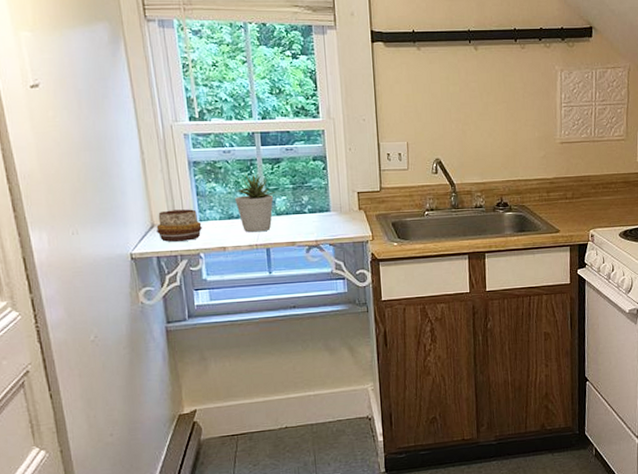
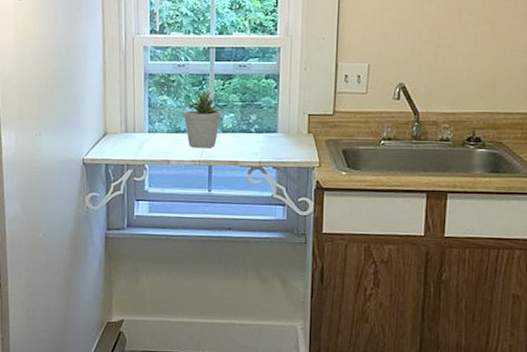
decorative bowl: present [156,209,202,242] -> none [108,120,150,151]

